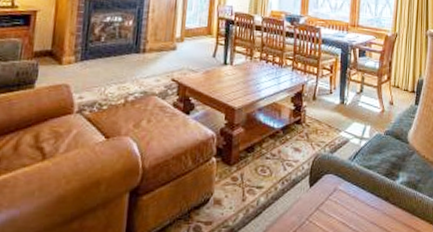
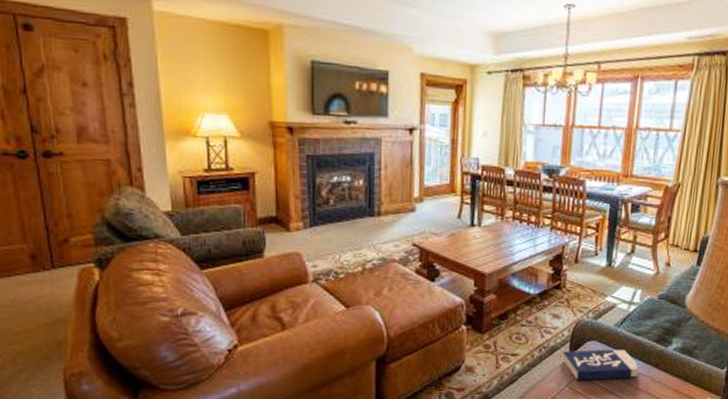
book: none [302,182,371,214] -> present [561,349,639,381]

